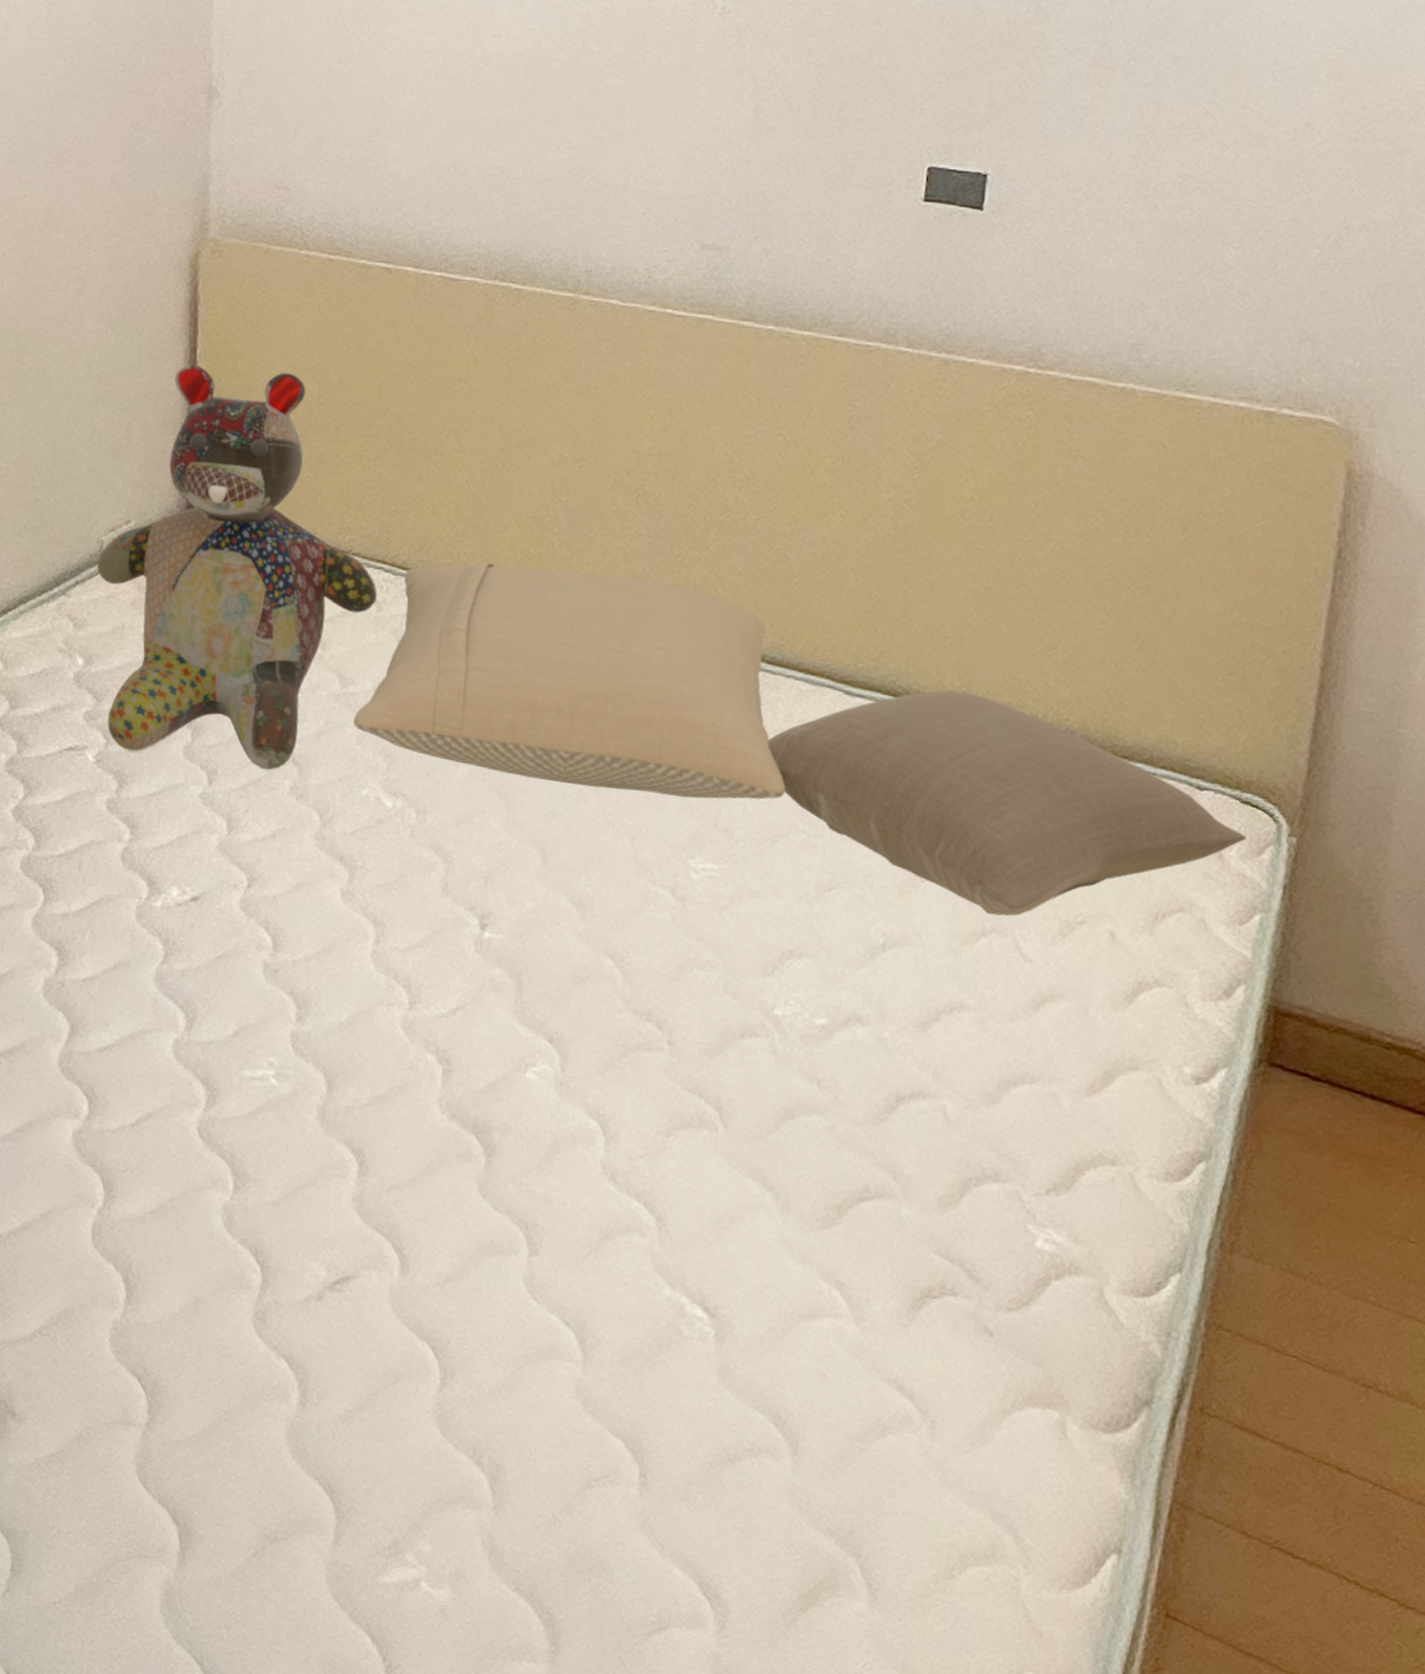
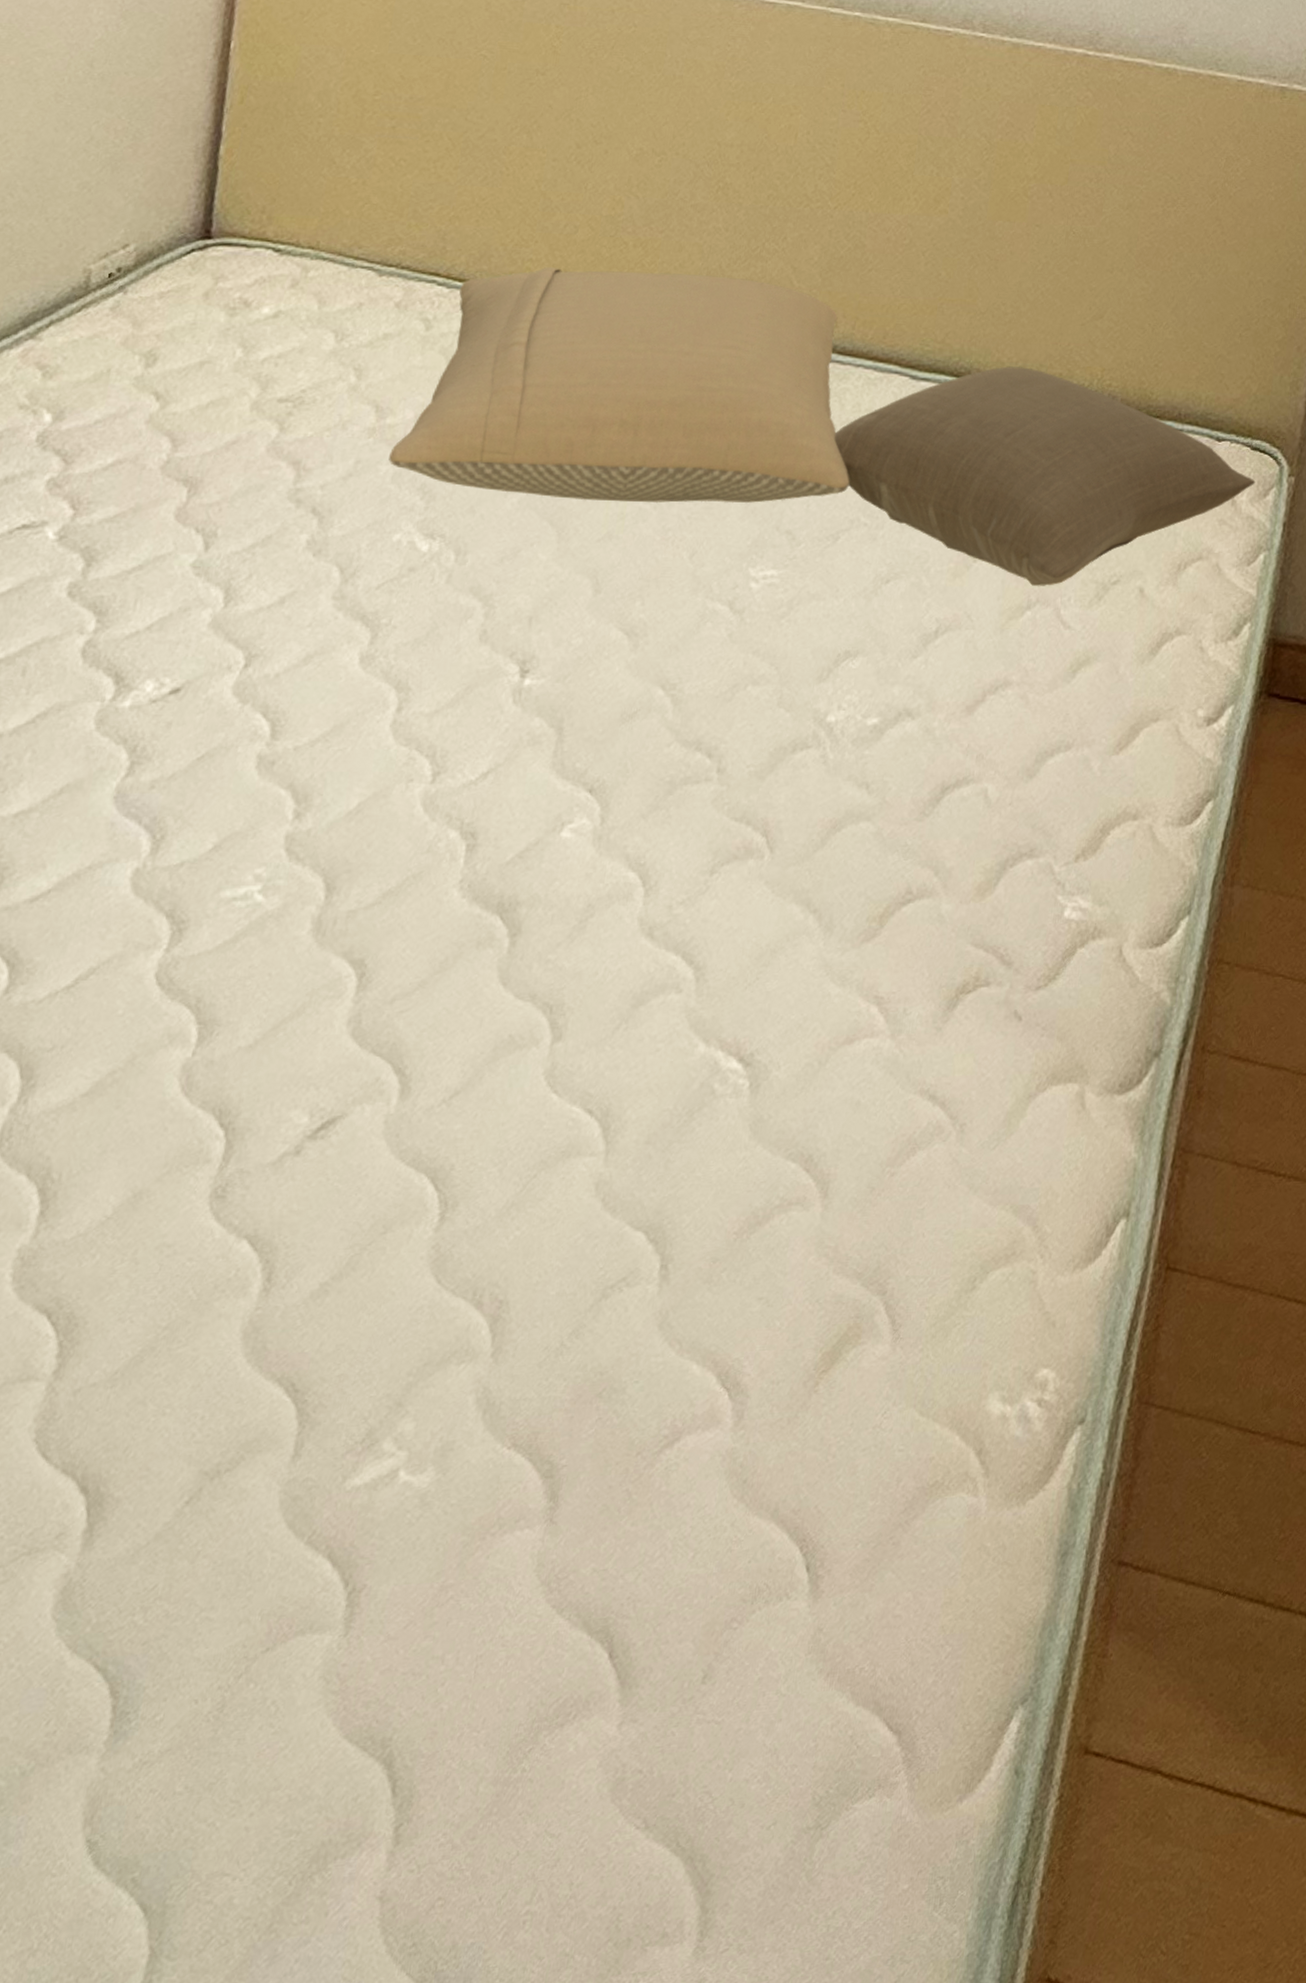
stuffed bear: present [96,364,378,770] -> none [77,59,428,524]

